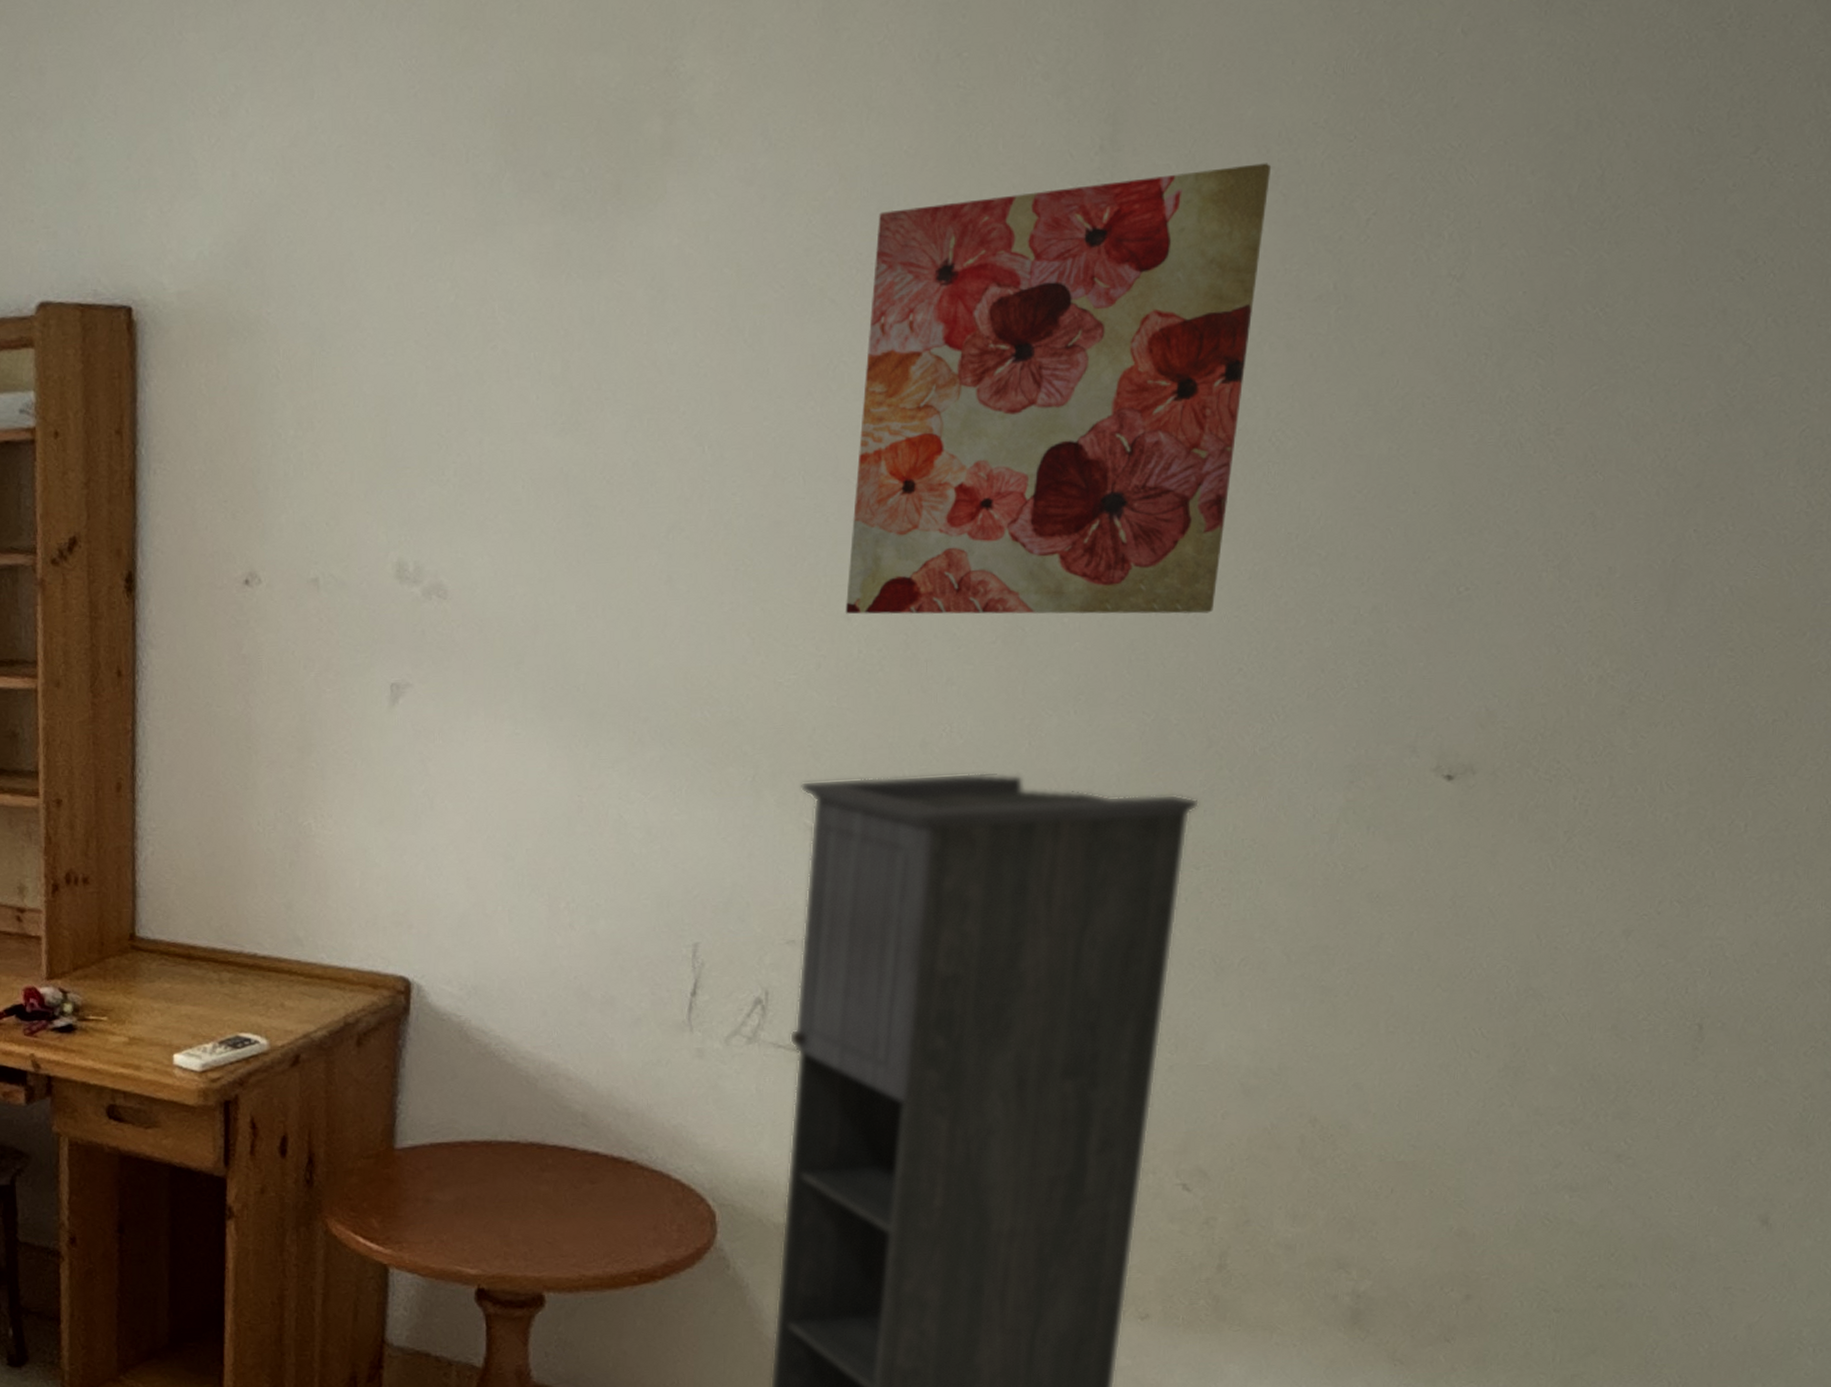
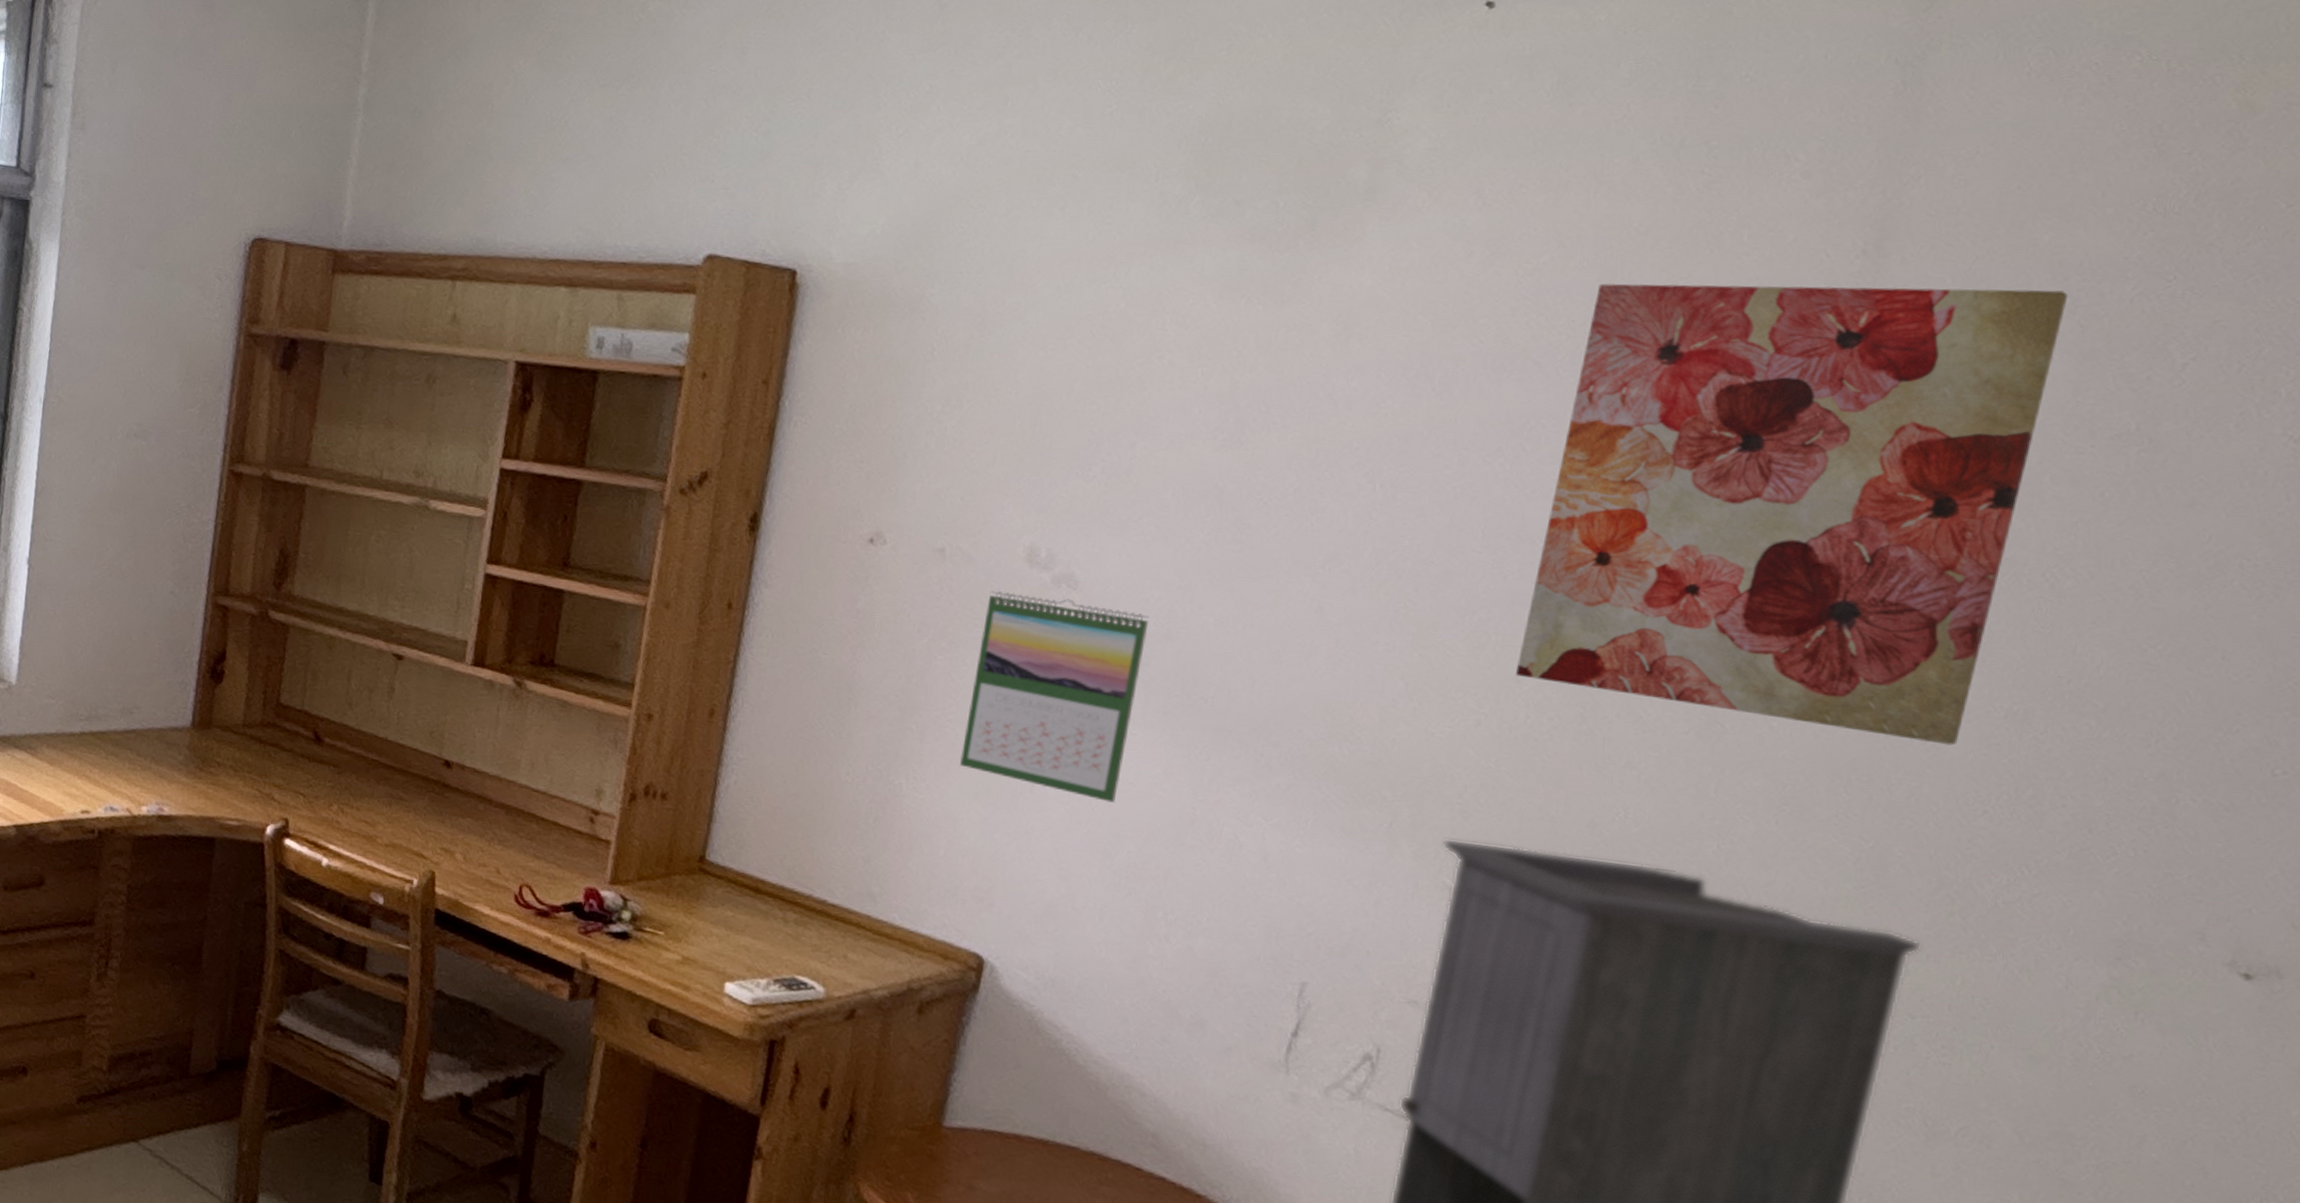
calendar: none [361,609,517,805] -> present [959,591,1150,803]

